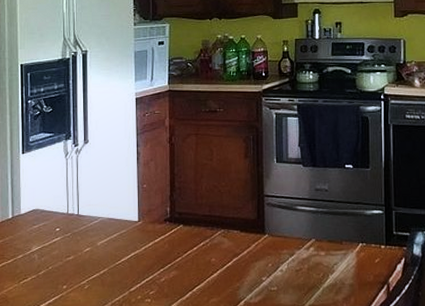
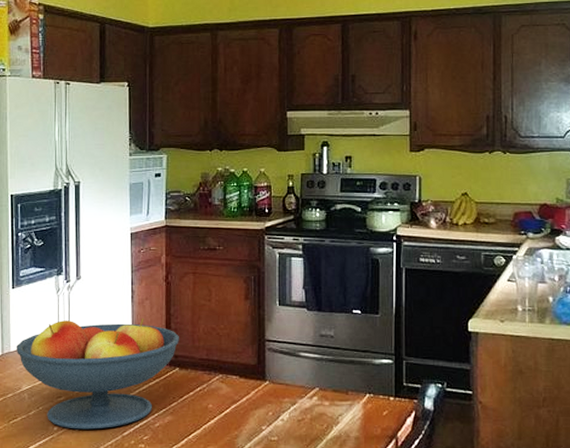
fruit bowl: none [25,179,183,287] -> present [15,318,179,430]

